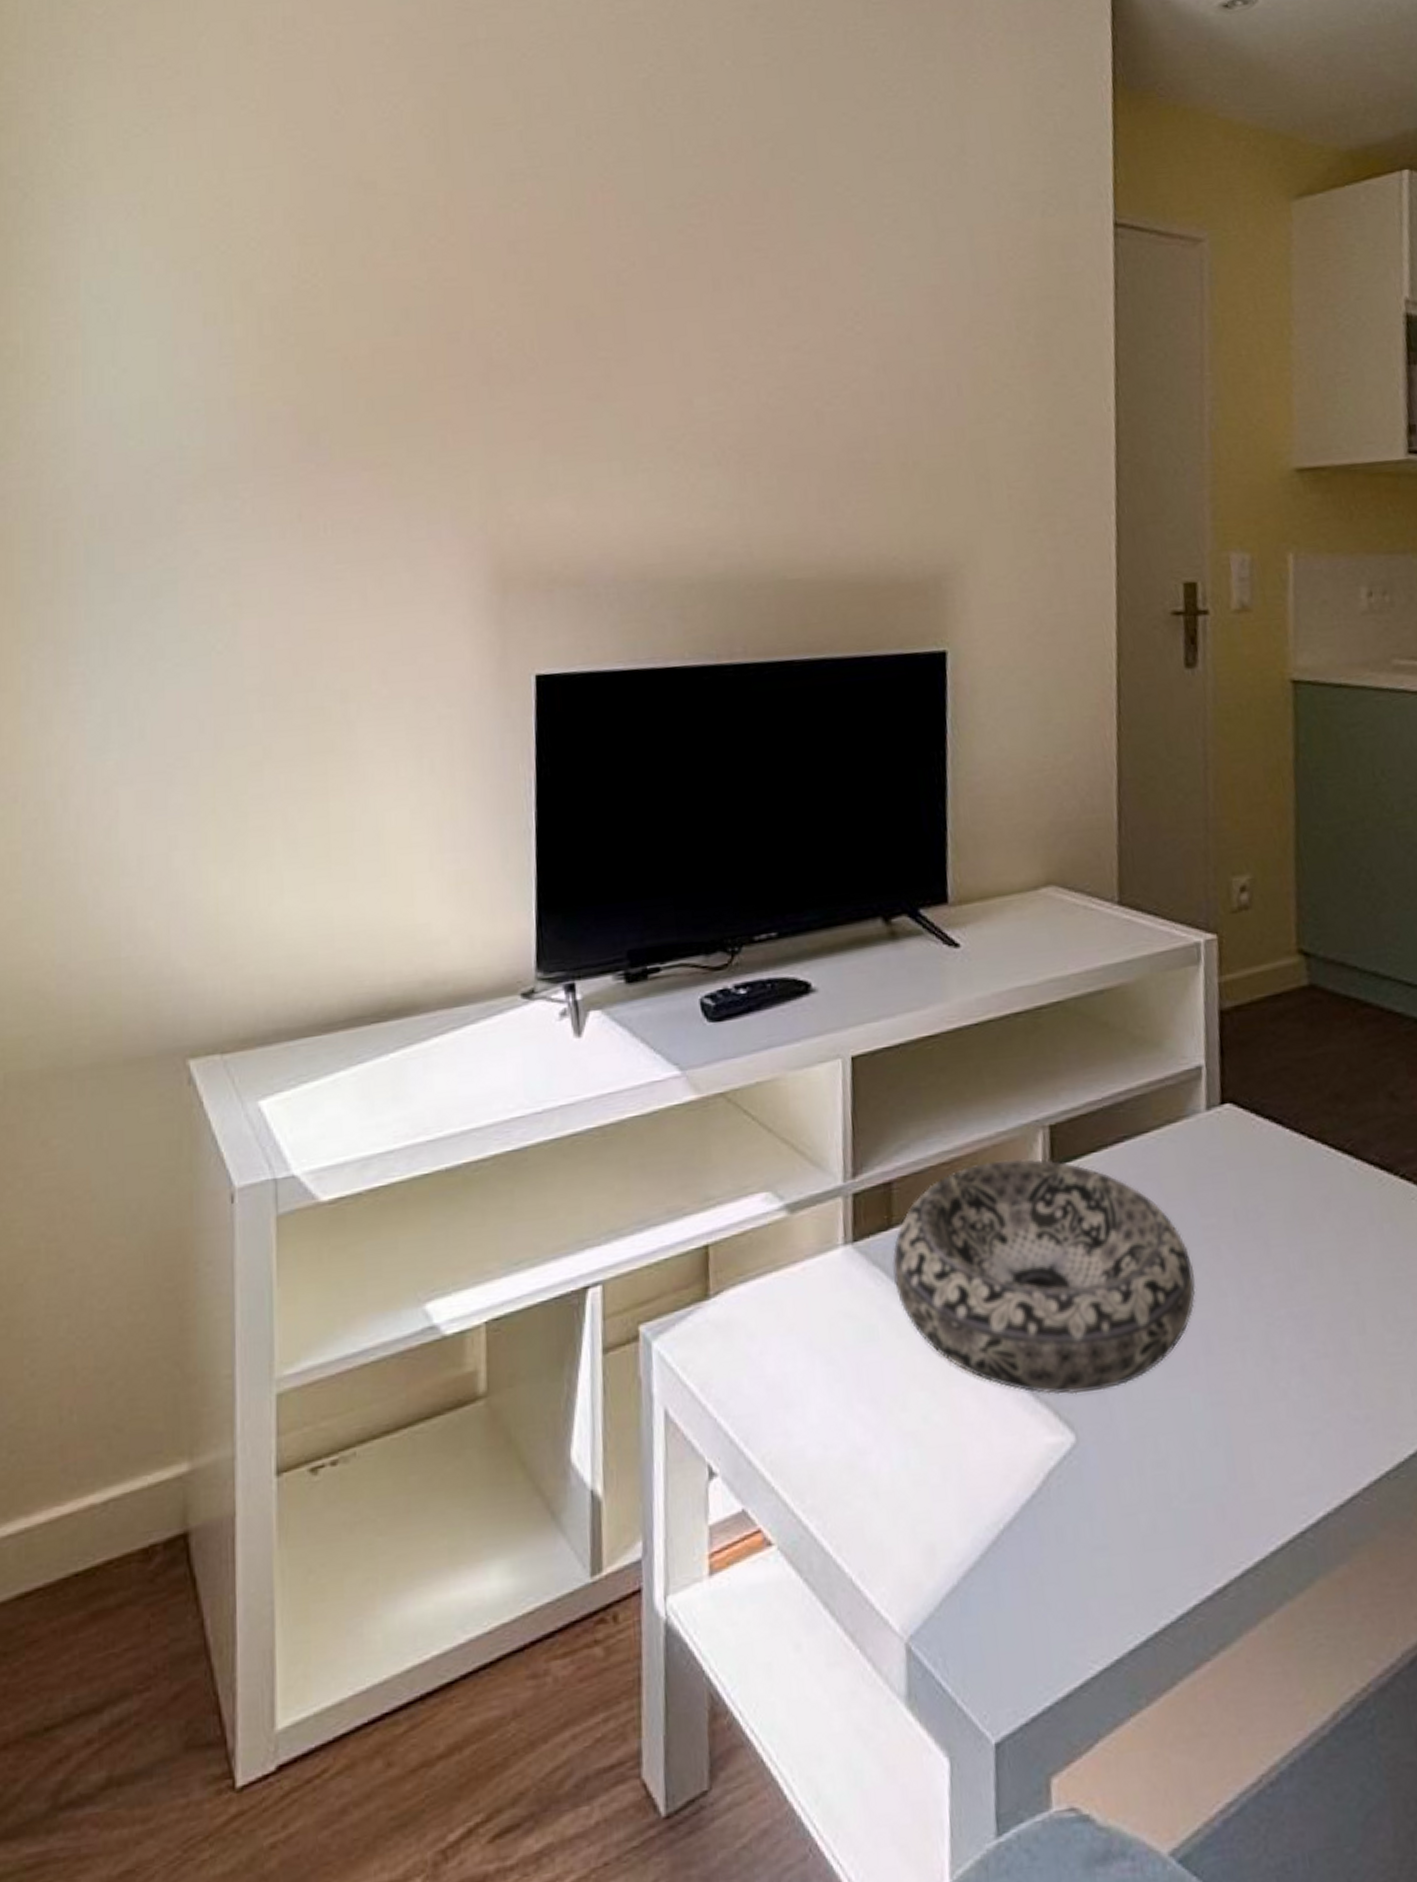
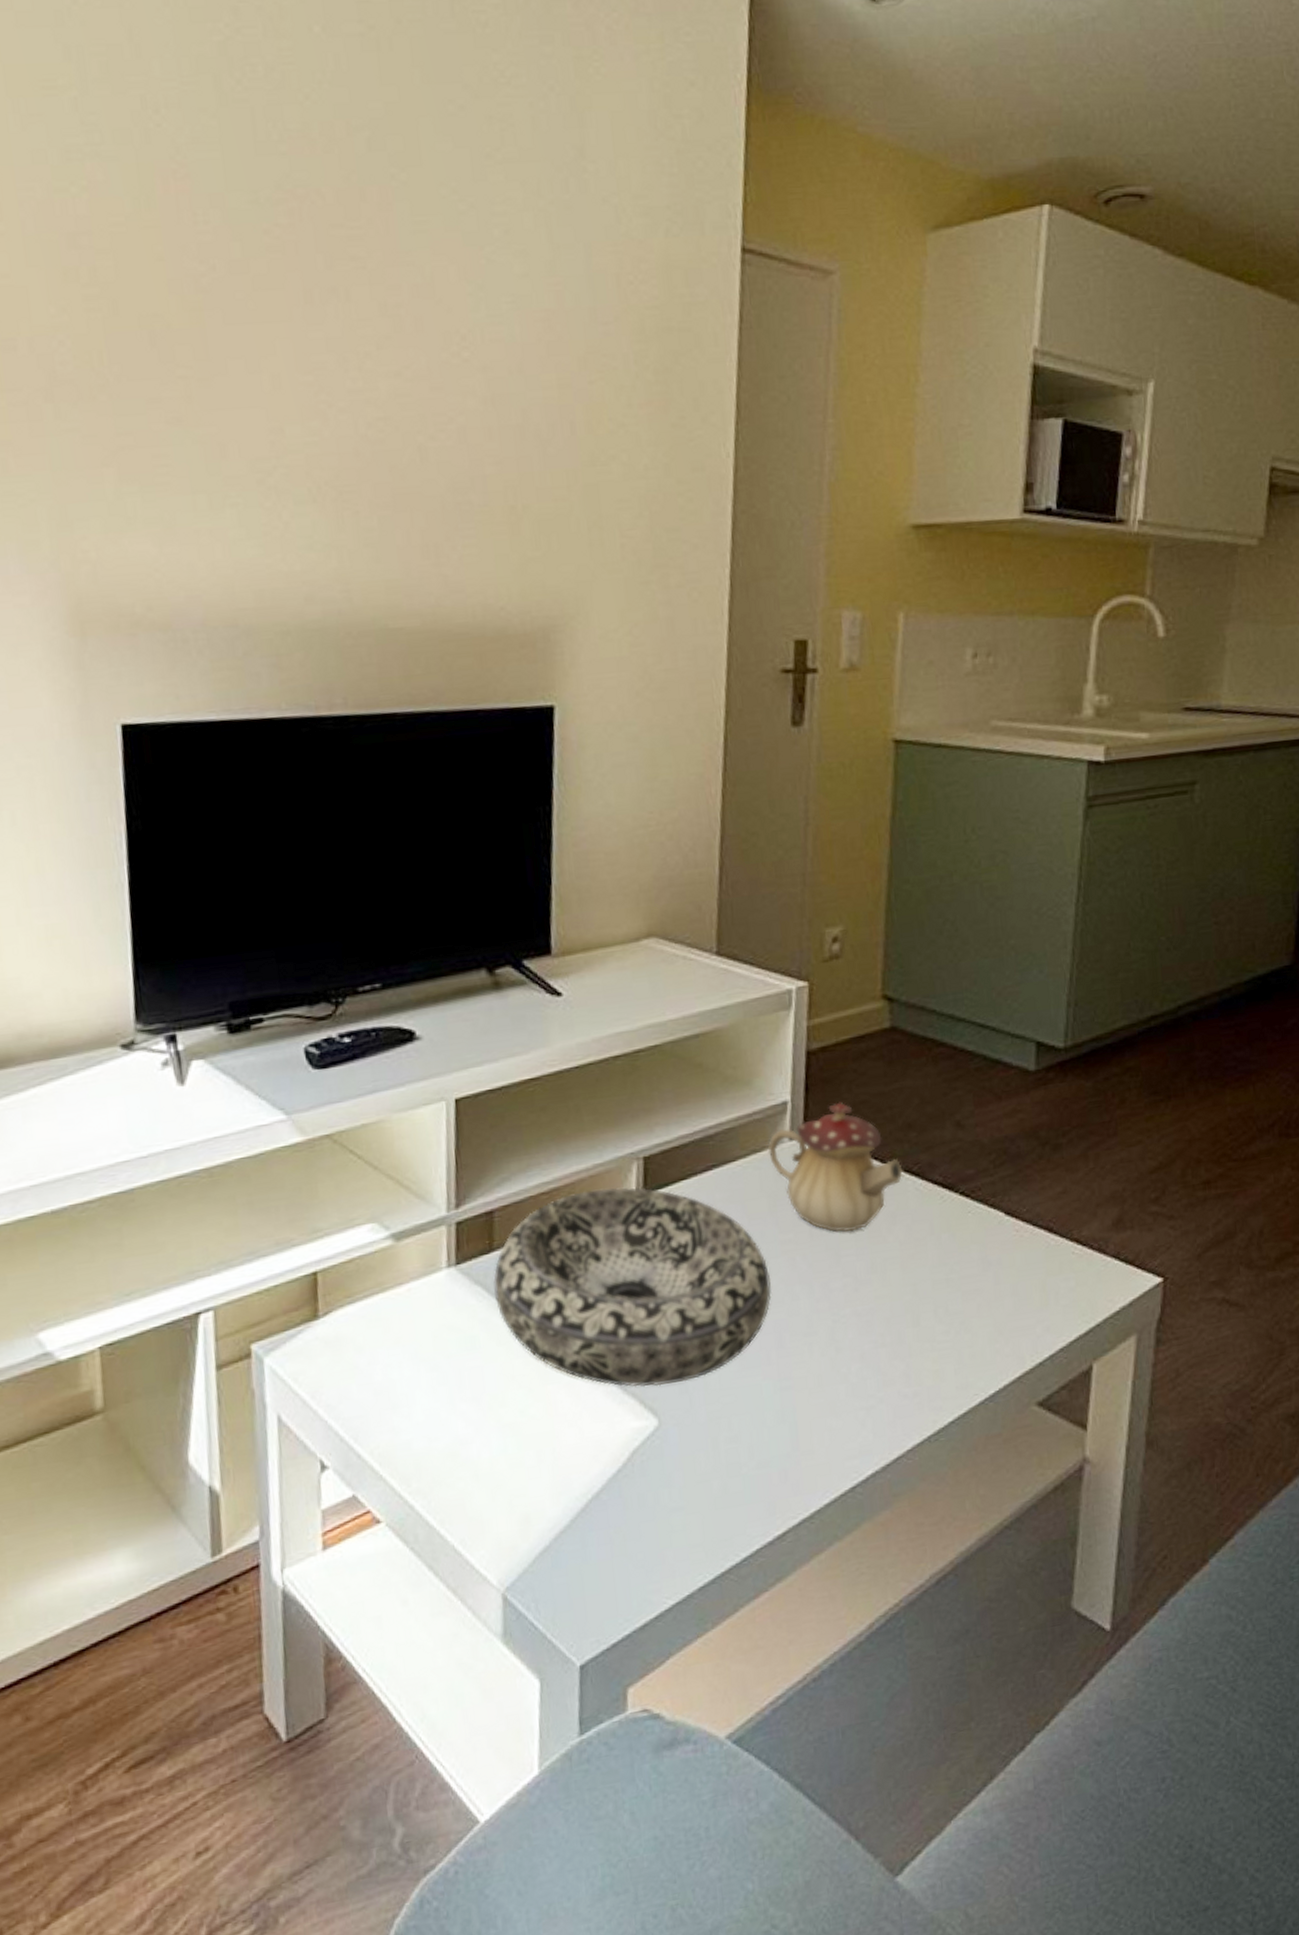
teapot: none [1183,1067,1336,1217] -> present [768,1101,904,1232]

